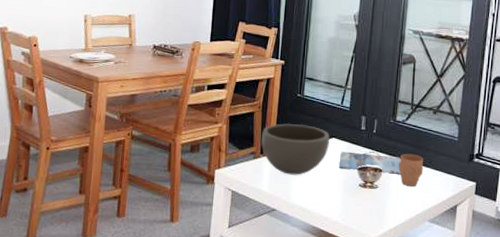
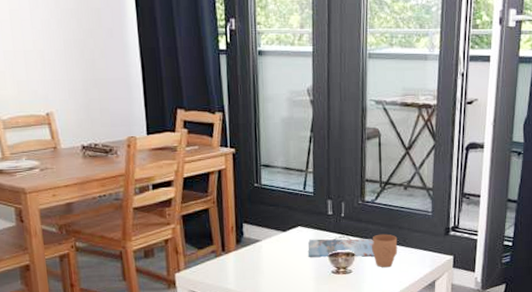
bowl: present [261,123,330,175] -> none [221,215,296,270]

